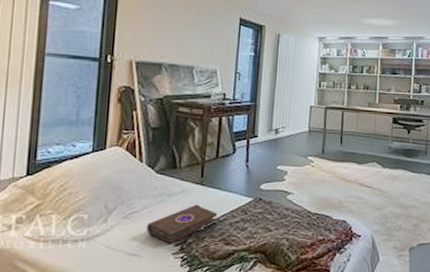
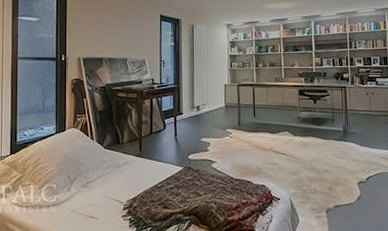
book: present [146,204,218,244] -> none [100,174,156,208]

